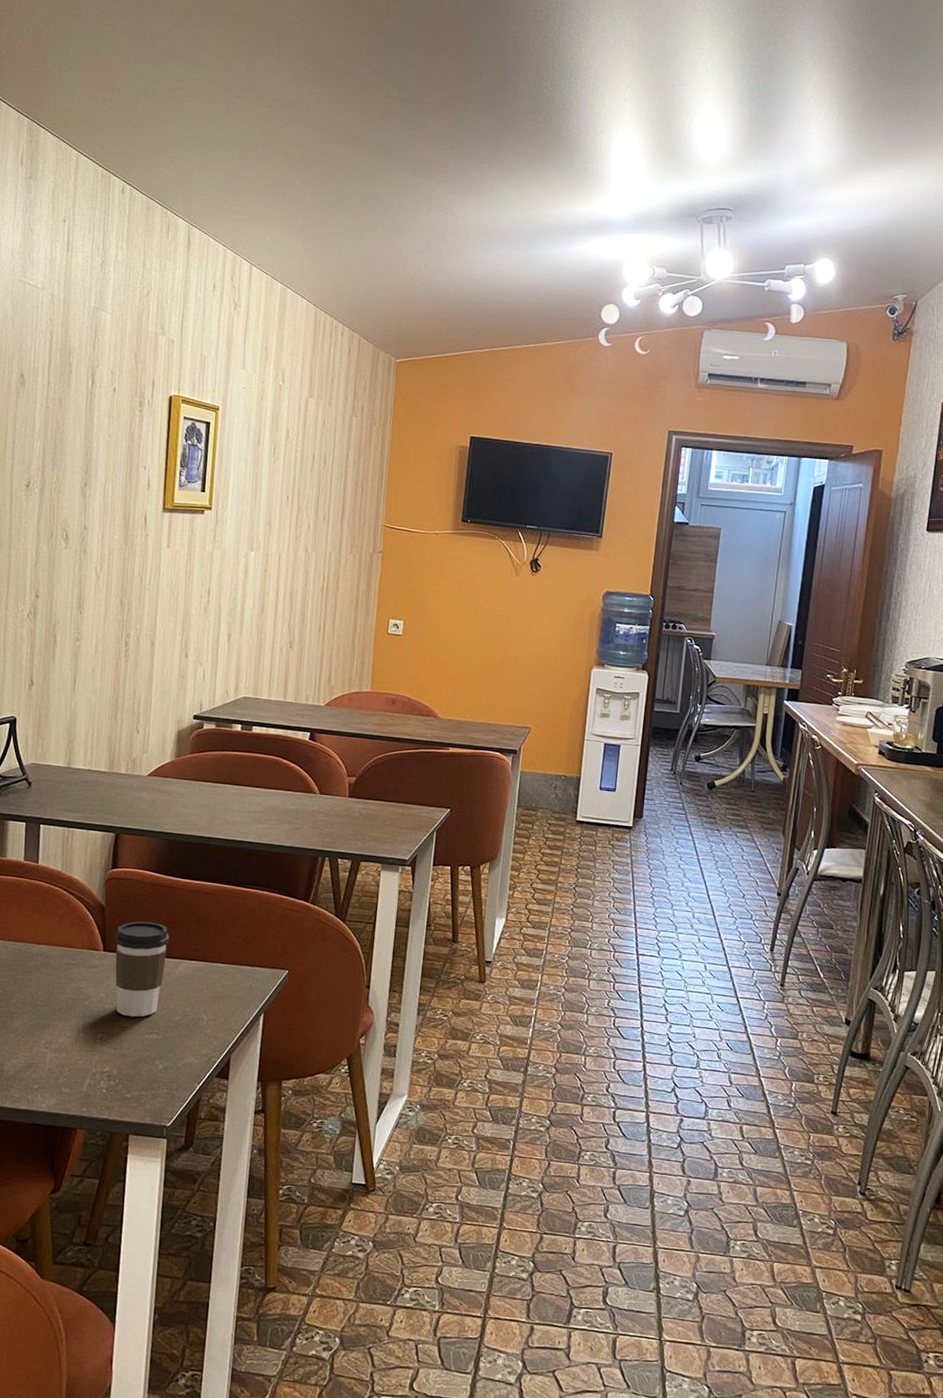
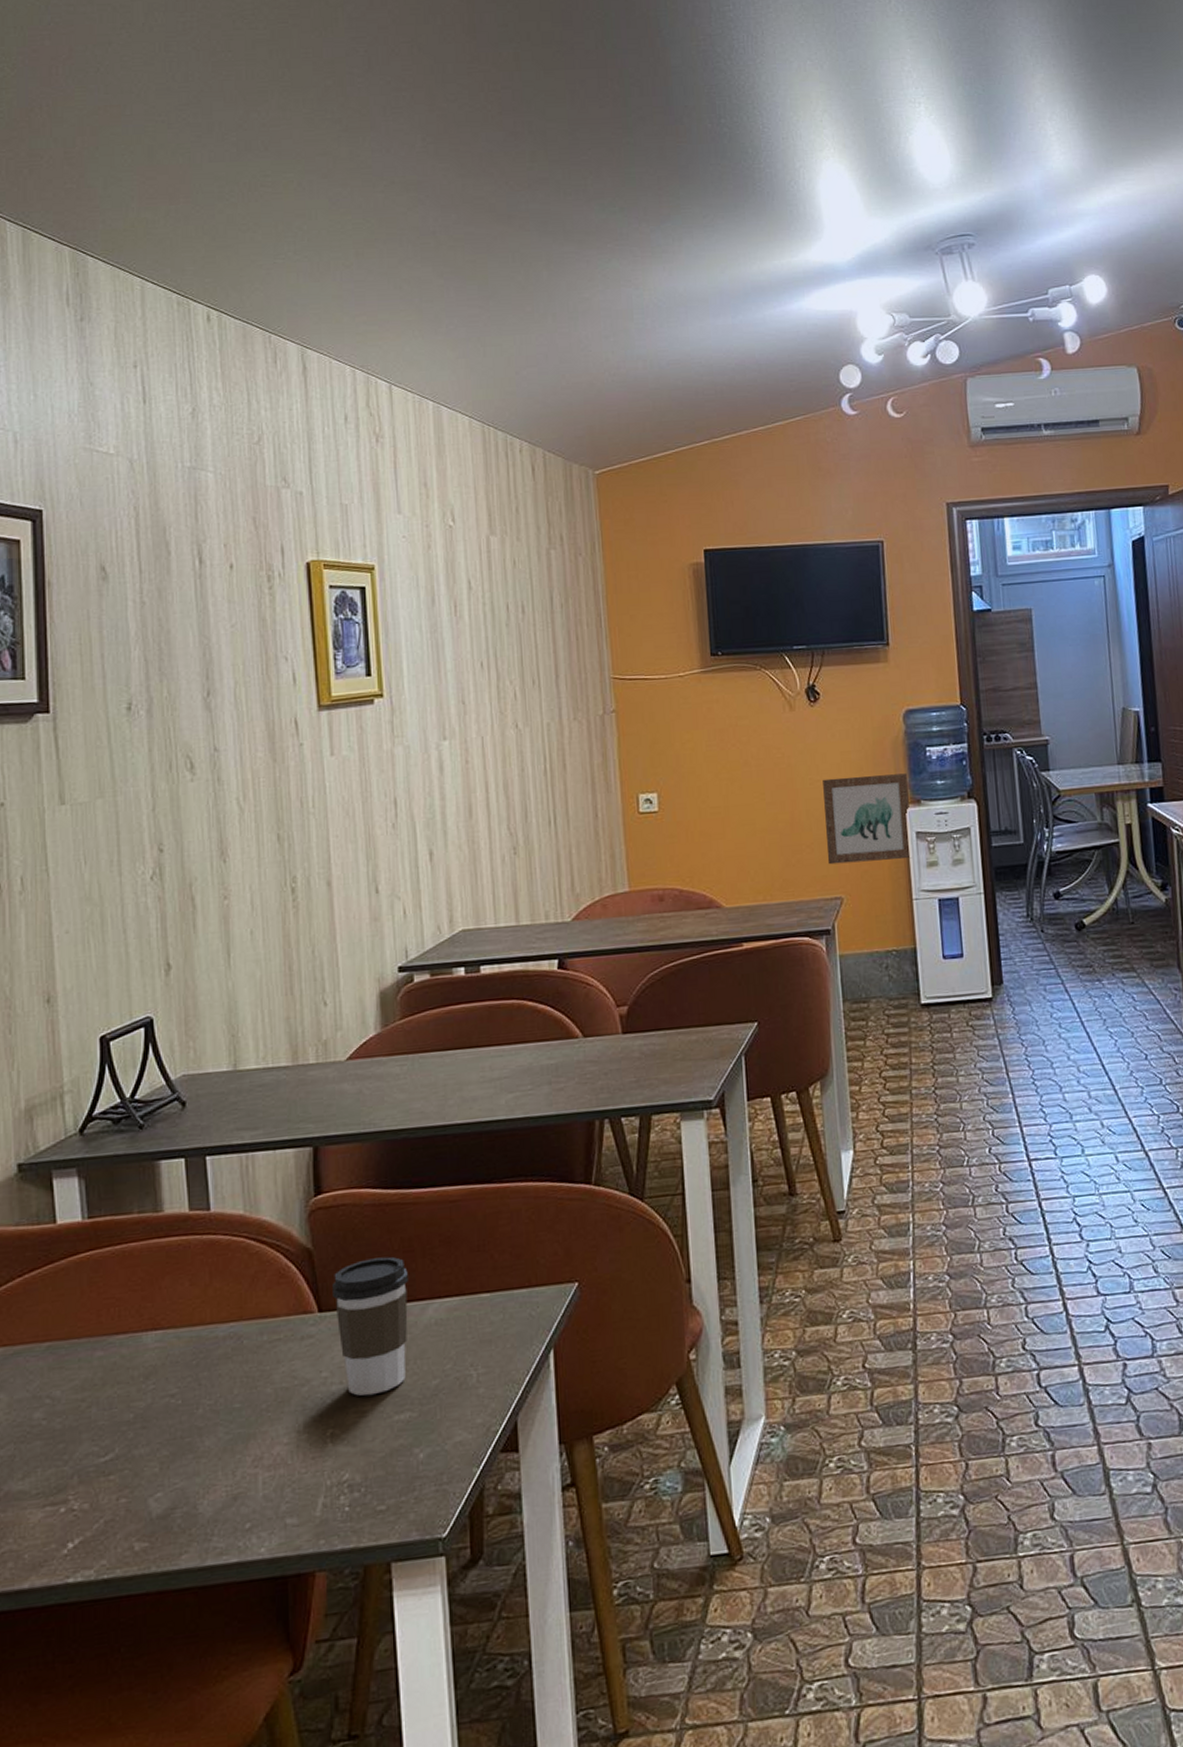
wall art: none [524,634,598,708] -> present [823,773,912,865]

